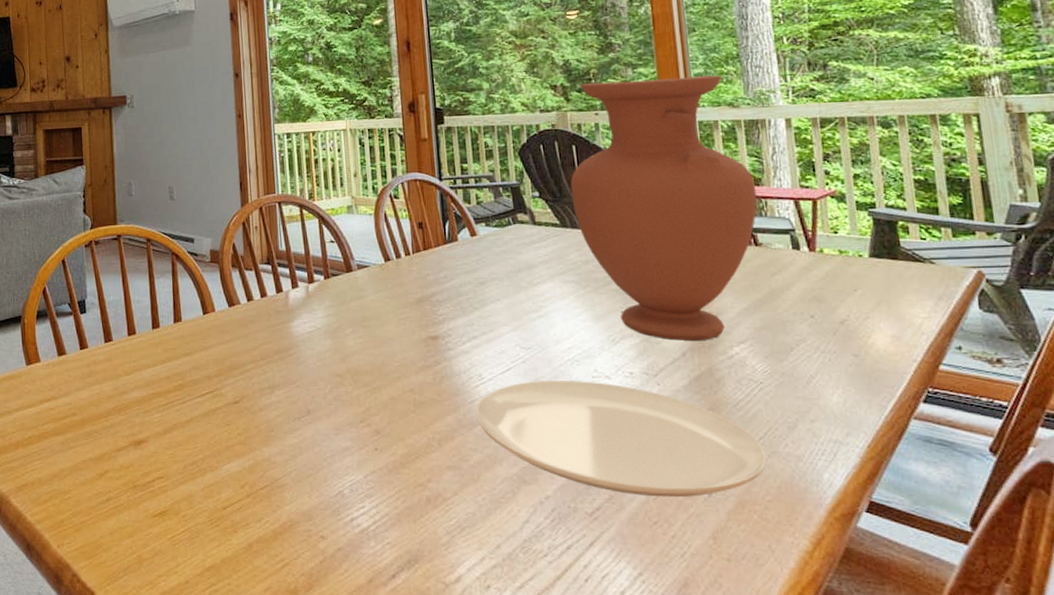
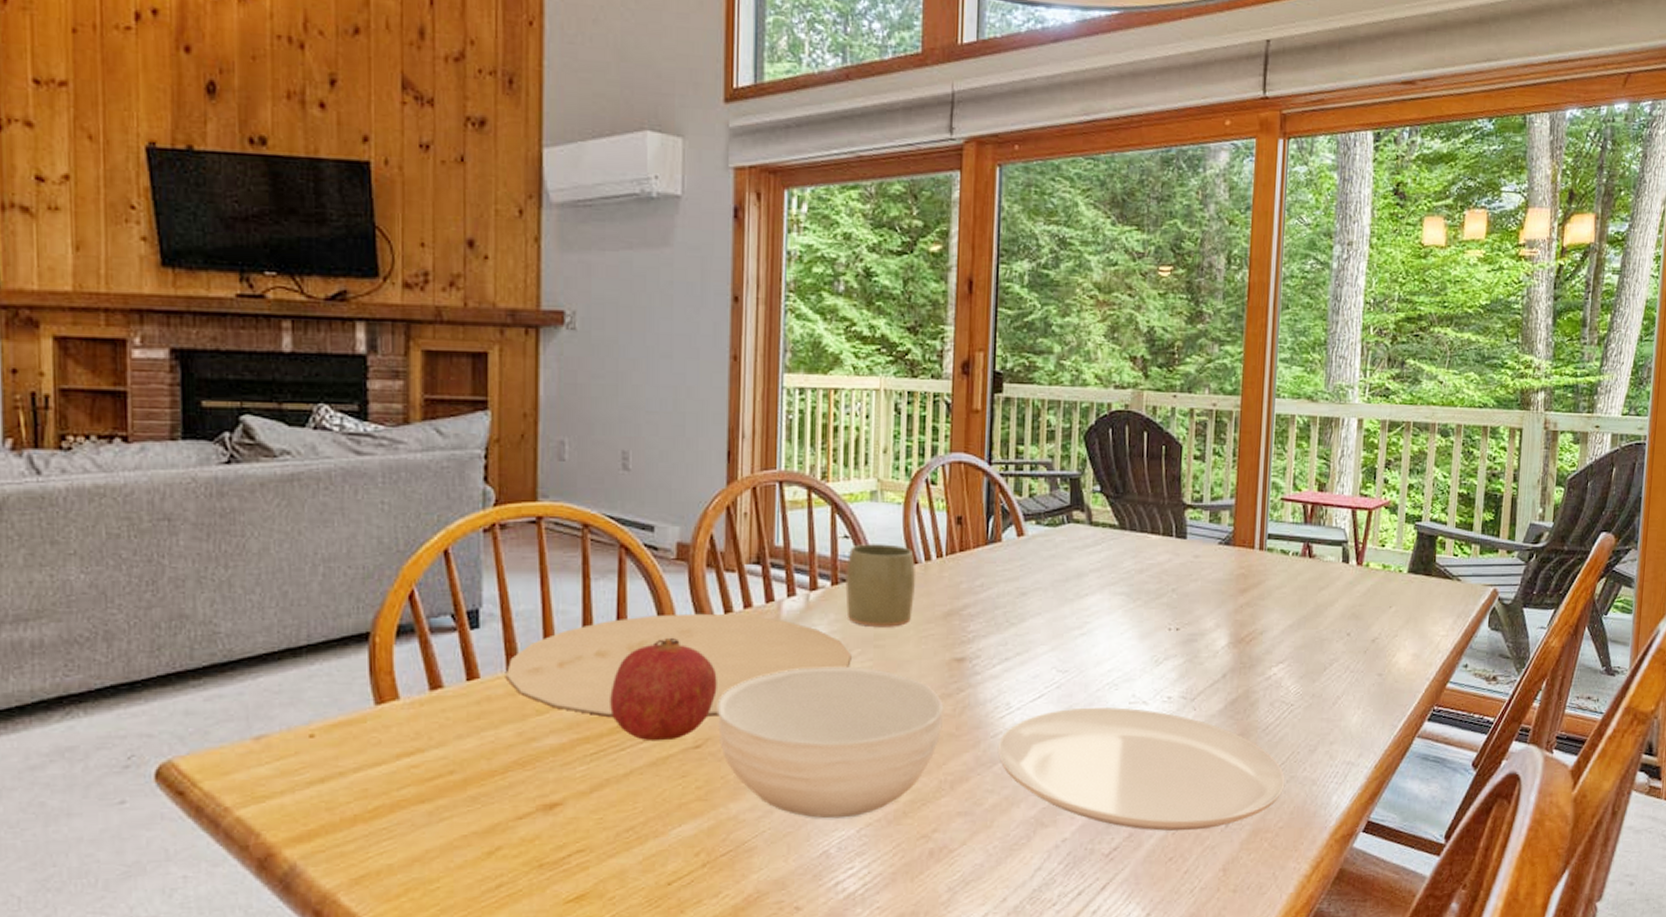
placemat: none [104,301,346,378] -> present [506,613,852,717]
fruit: none [173,319,247,397] -> present [610,637,717,742]
bowl: none [247,342,426,465] -> present [717,666,944,819]
mug: none [334,246,391,311] -> present [845,544,916,626]
vase: present [570,75,757,341] -> none [1135,358,1320,661]

